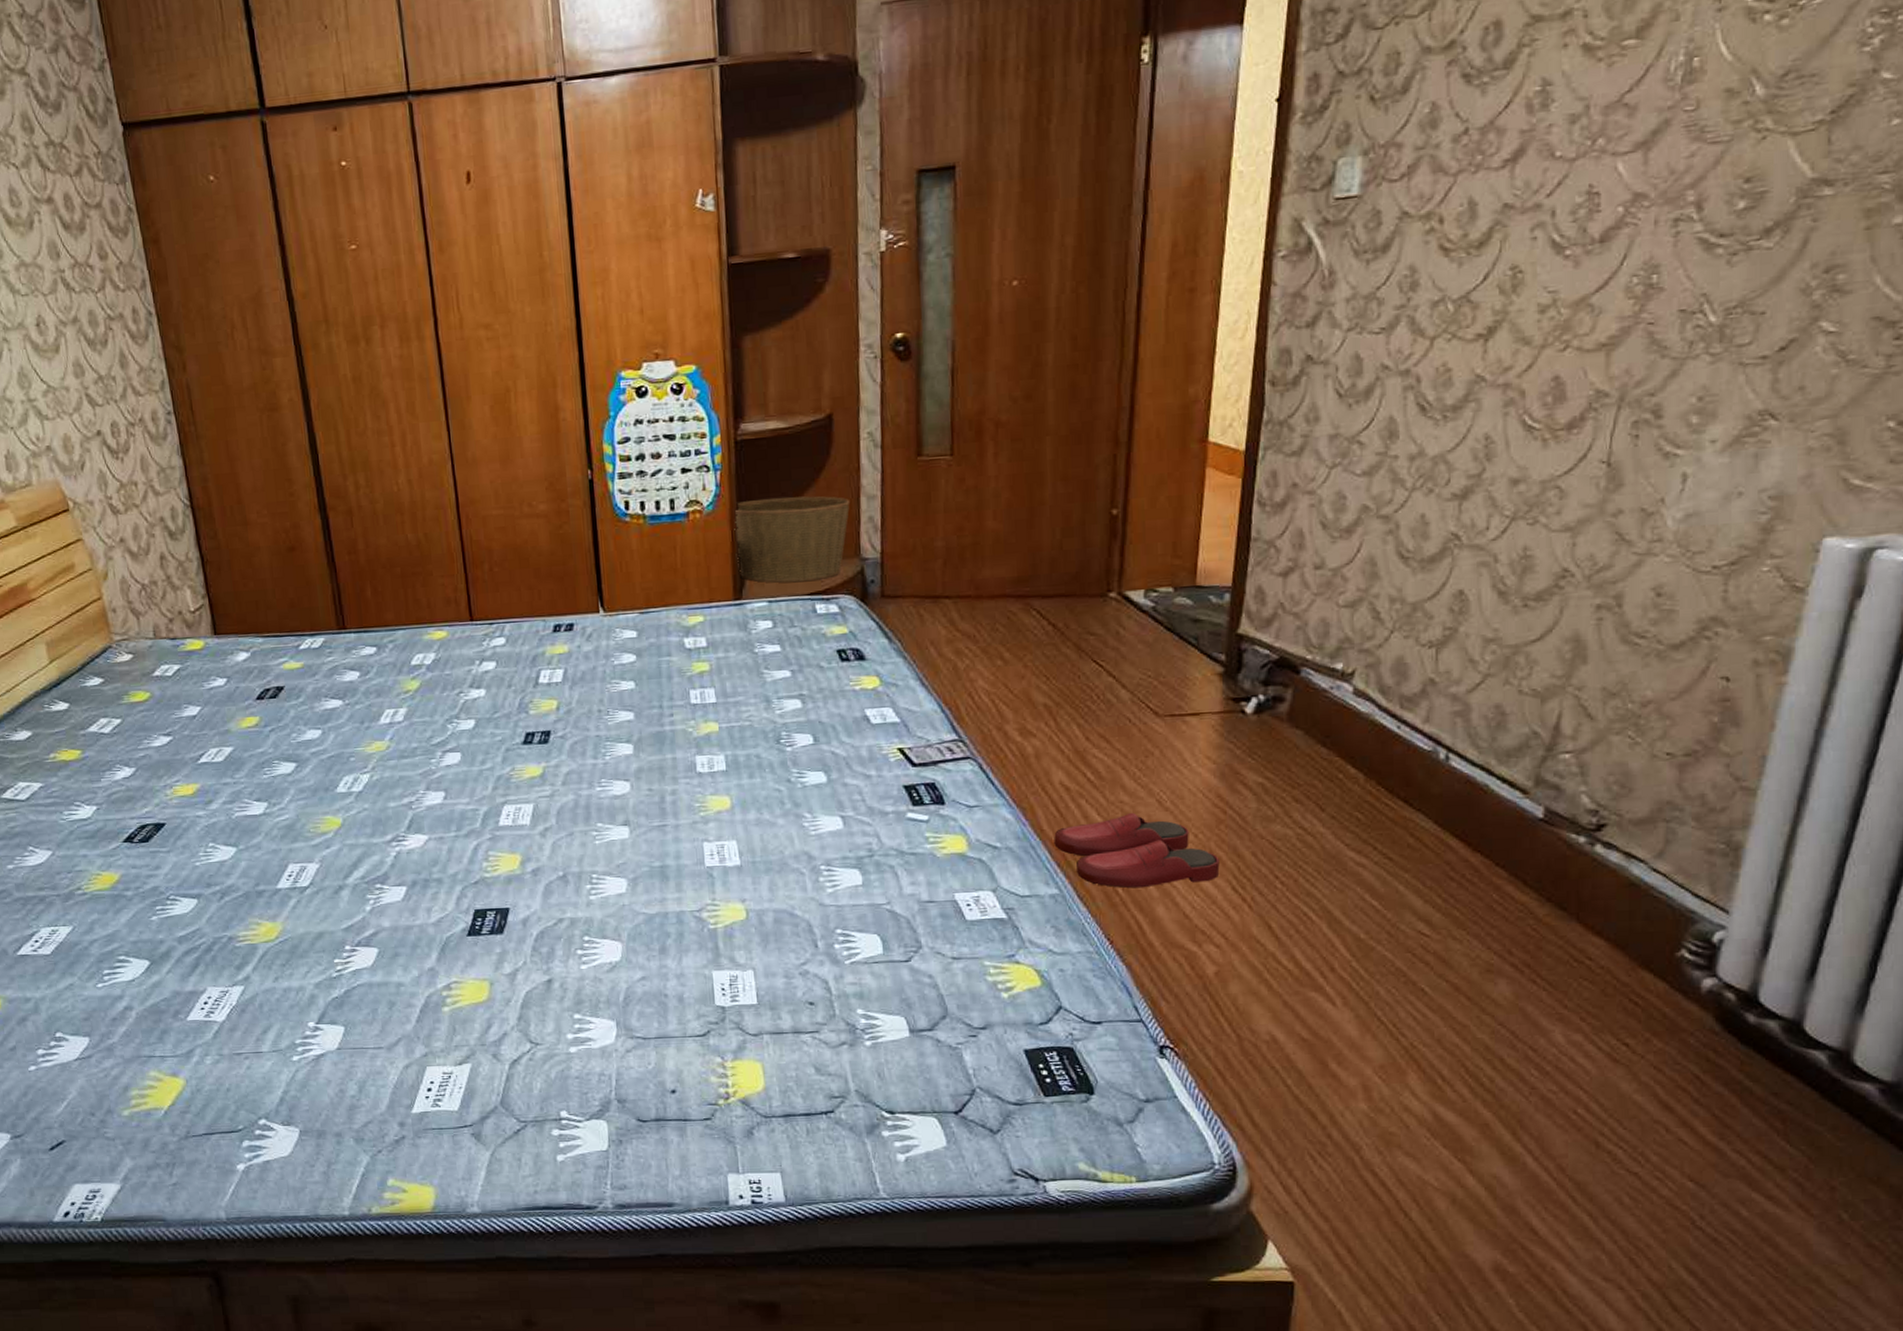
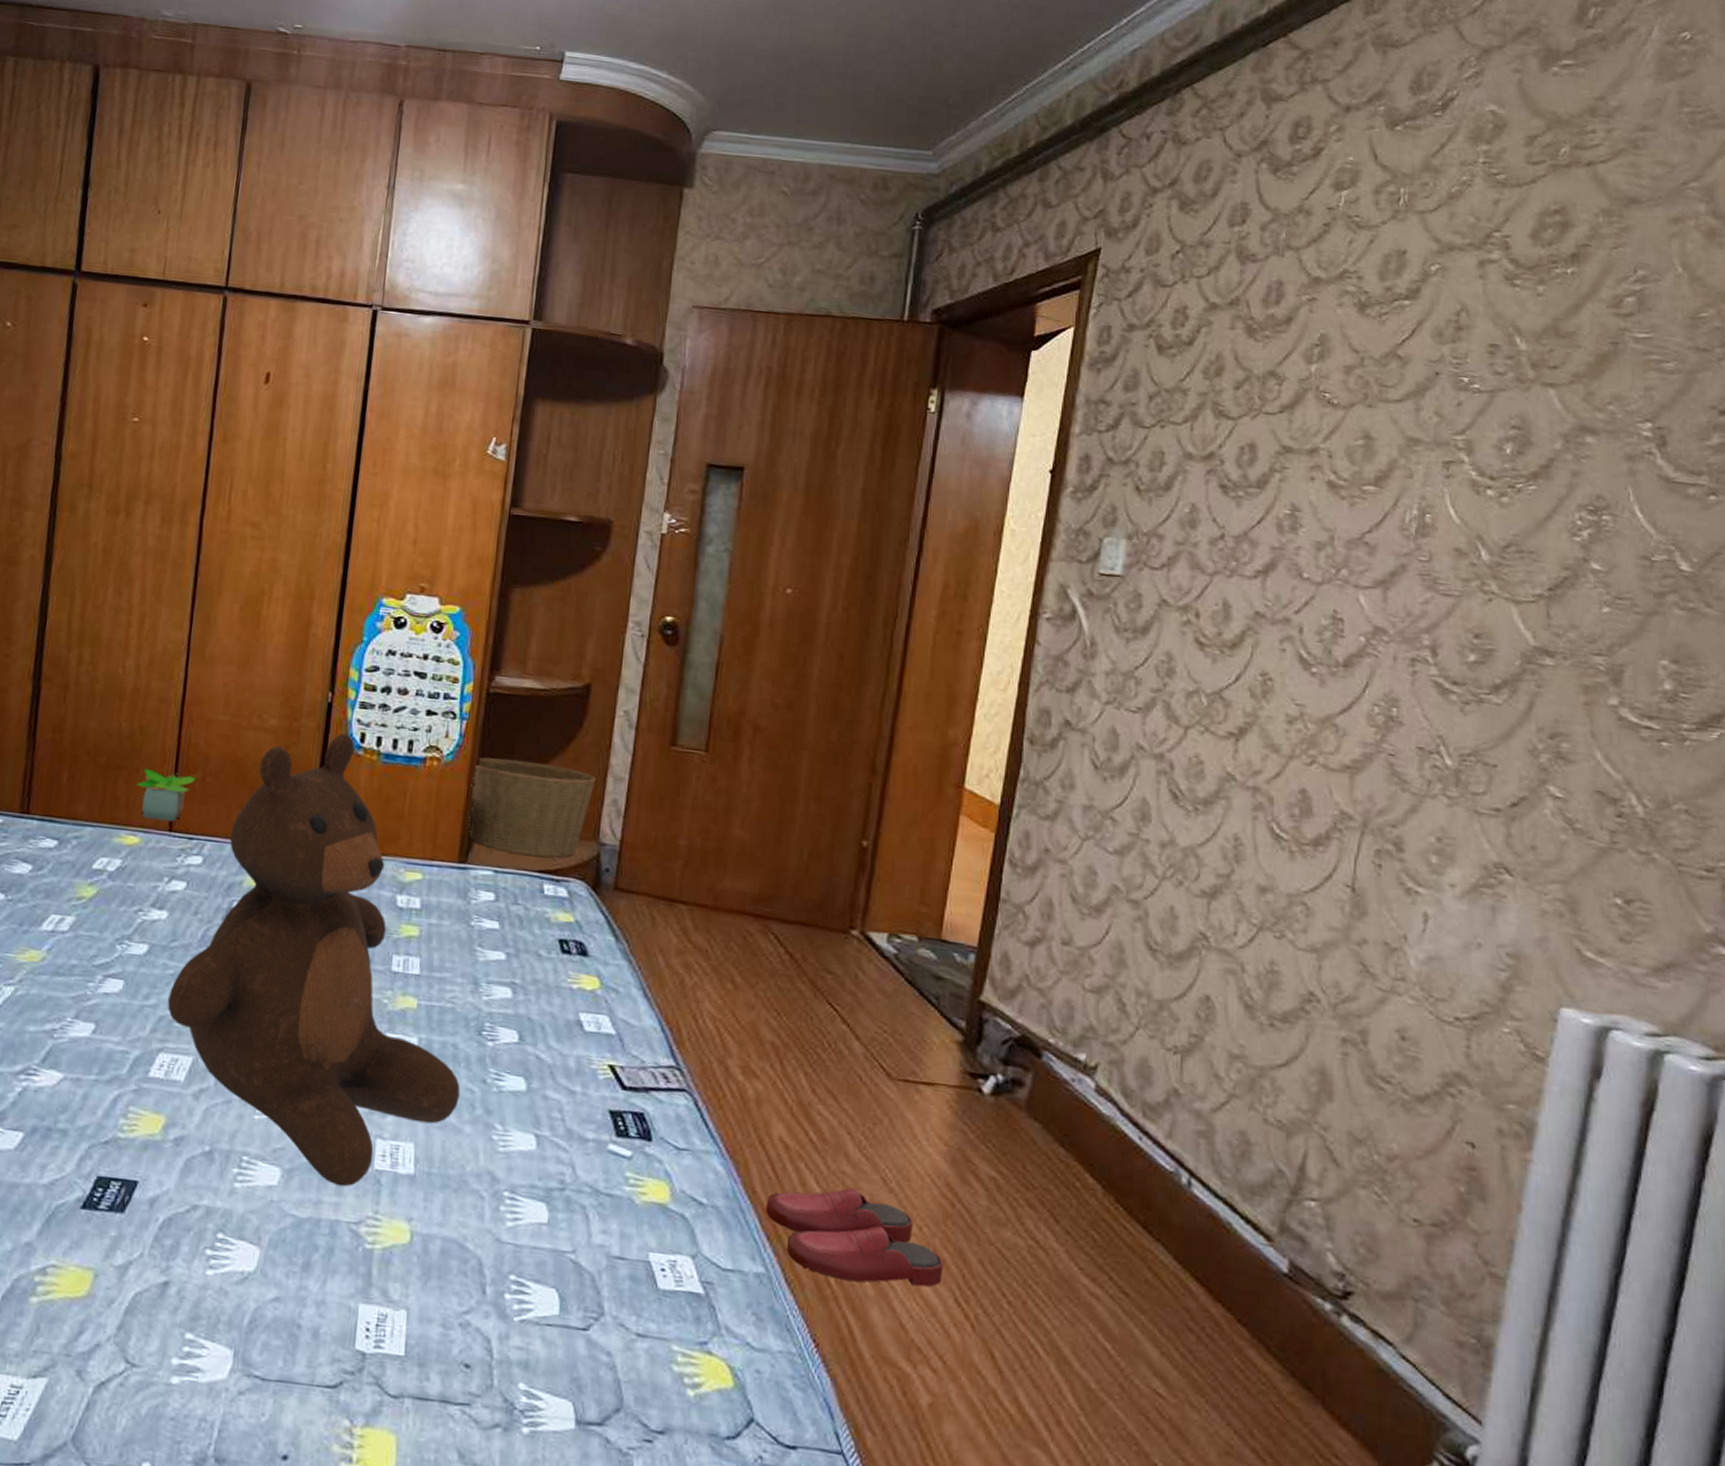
potted plant: none [433,568,484,614] -> present [136,768,196,822]
teddy bear: none [501,505,769,885] -> present [167,734,460,1187]

